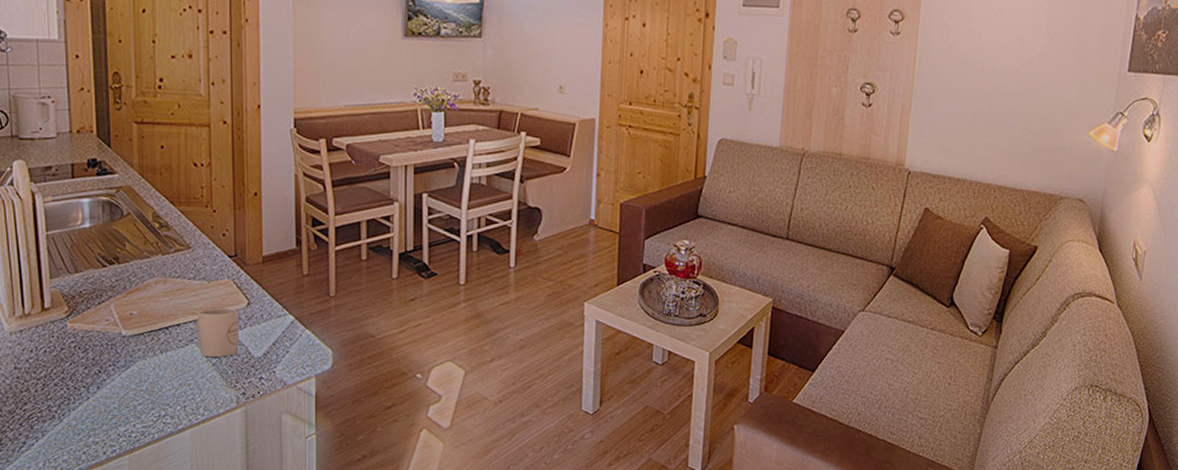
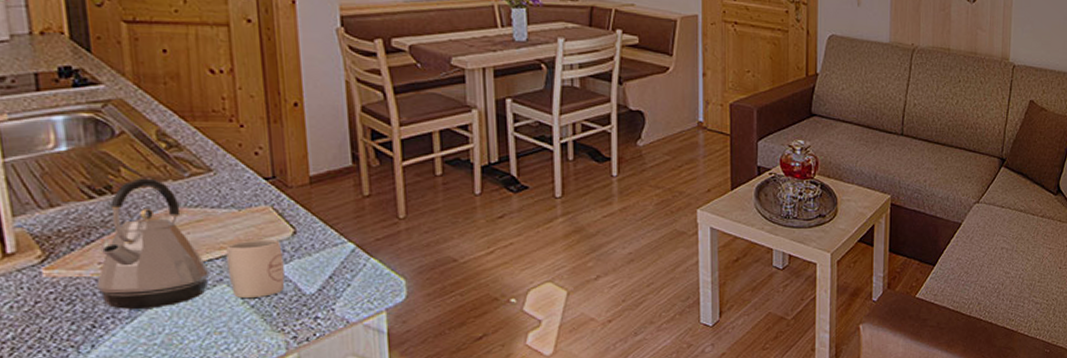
kettle: none [104,251,184,361] -> present [96,178,210,310]

